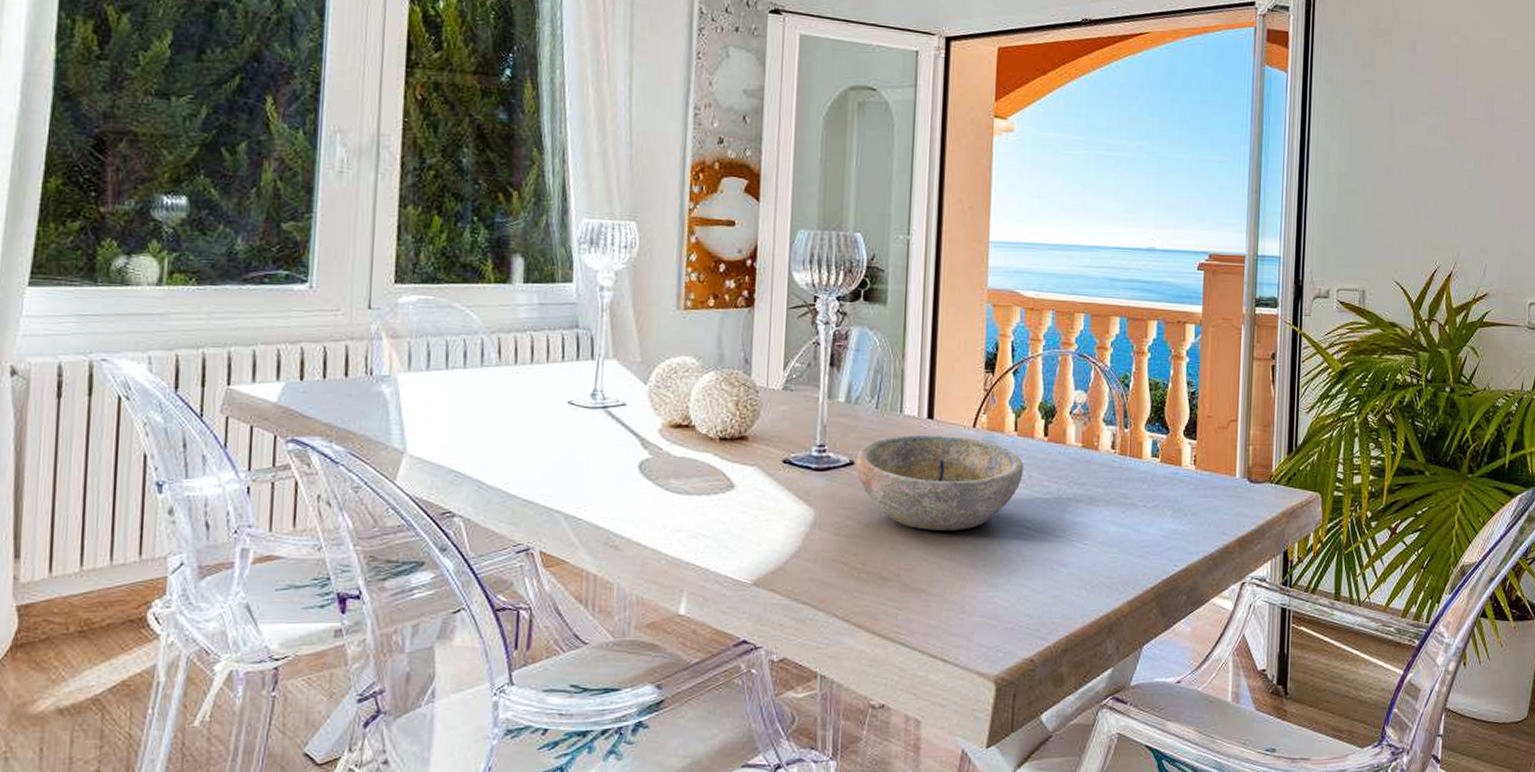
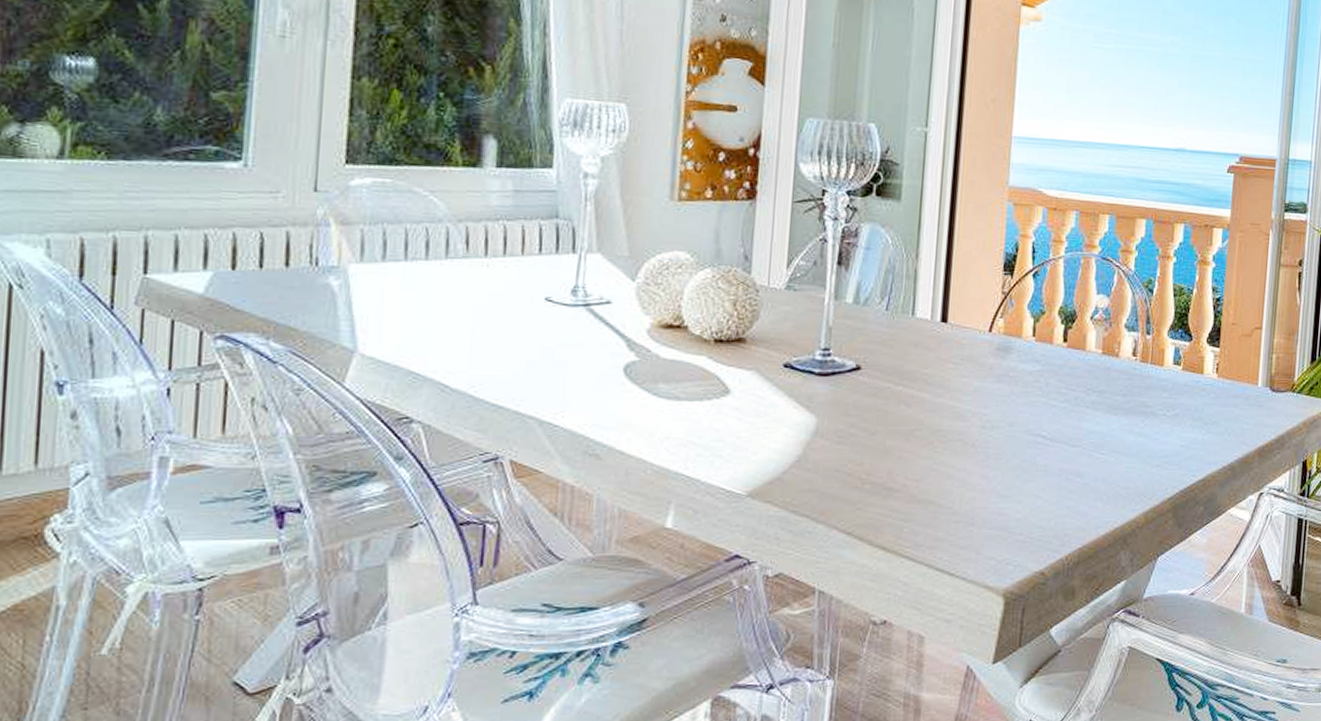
bowl: present [856,434,1024,530] -> none [863,338,1041,439]

